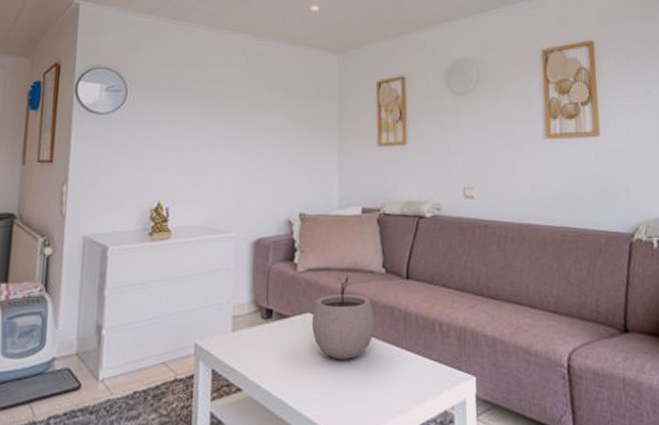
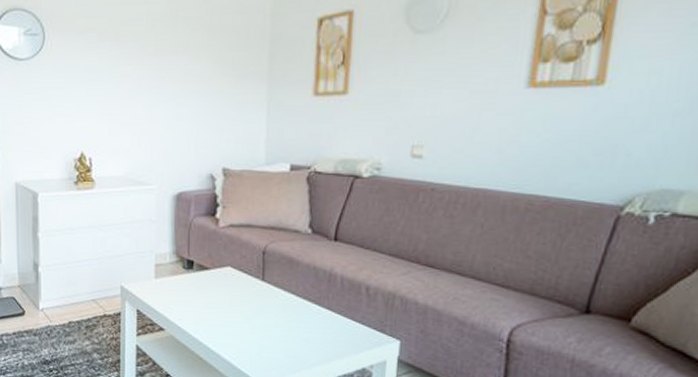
plant pot: present [312,276,375,360] -> none [232,234,297,313]

